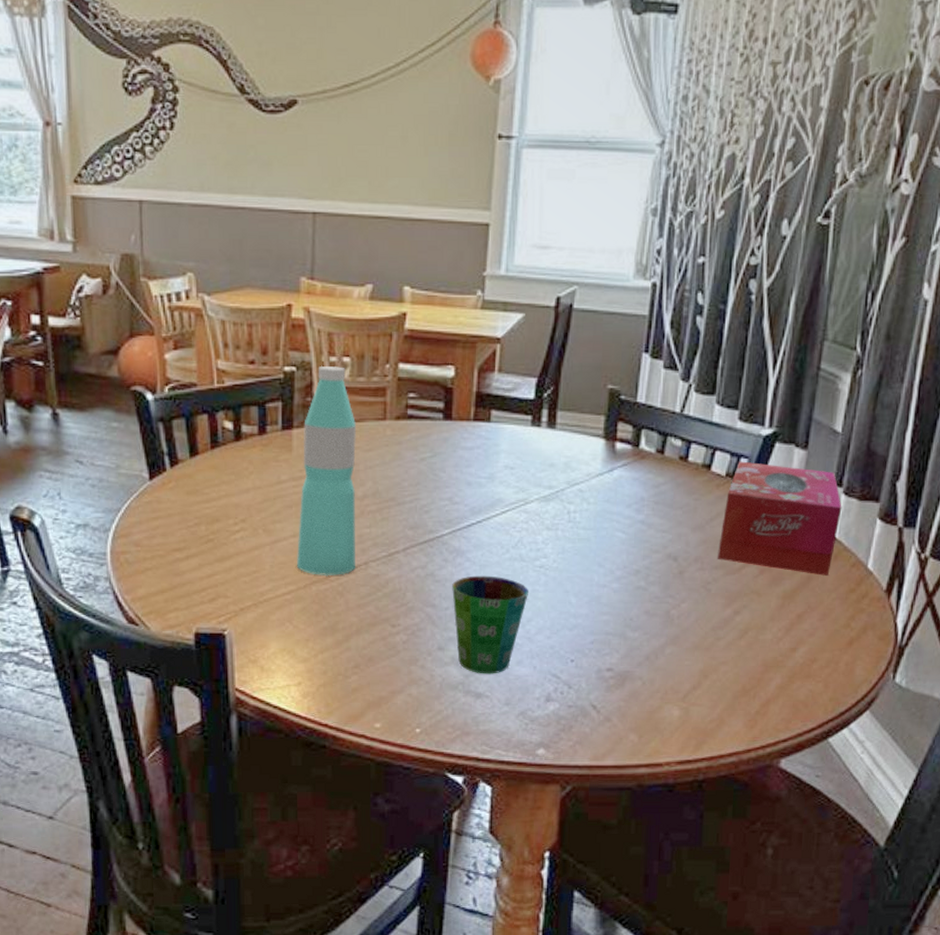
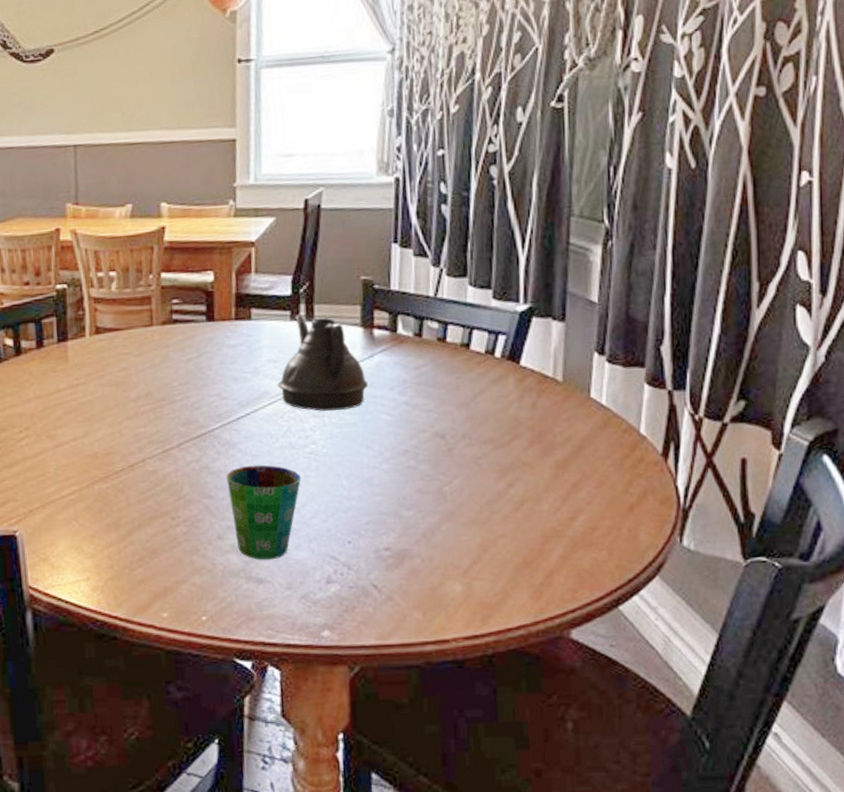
water bottle: present [296,365,357,577] -> none [77,281,134,475]
teapot: none [512,419,605,524] -> present [277,313,368,411]
tissue box: present [716,461,842,576] -> none [484,337,607,444]

